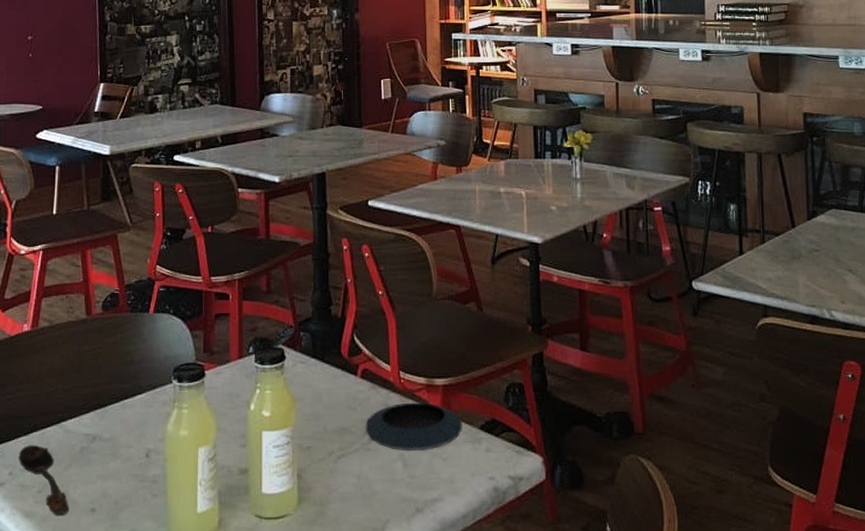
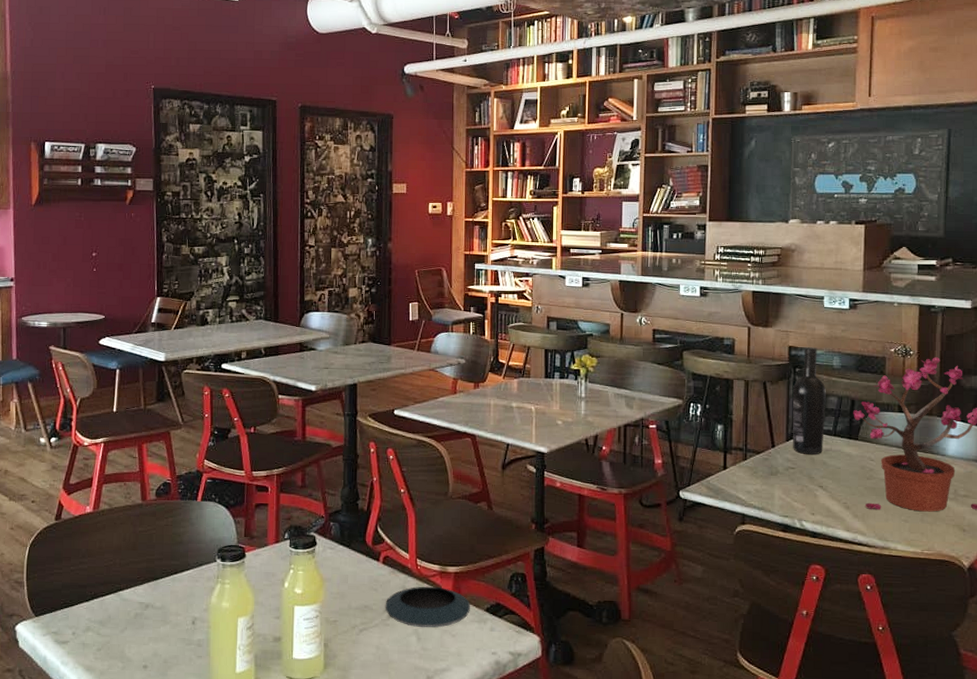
spoon: present [18,445,69,516] -> none [80,610,125,671]
wine bottle: none [811,113,850,235] -> present [793,347,826,455]

